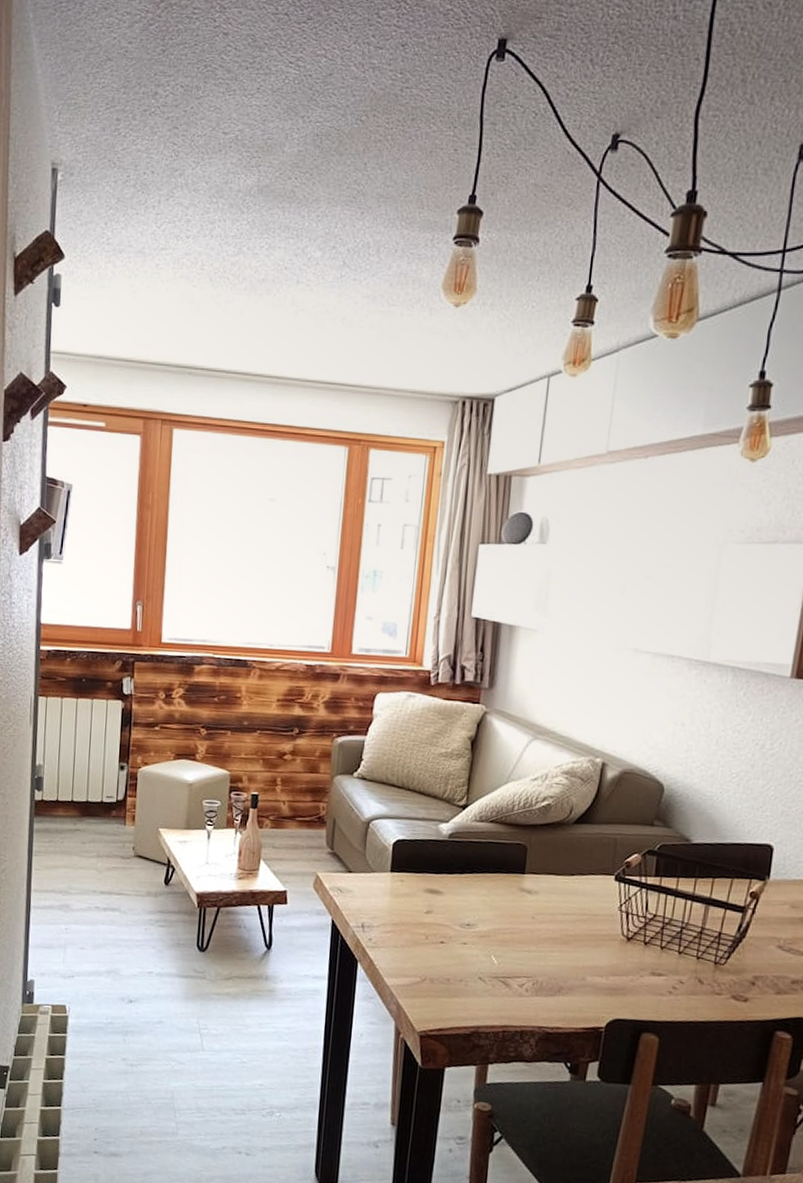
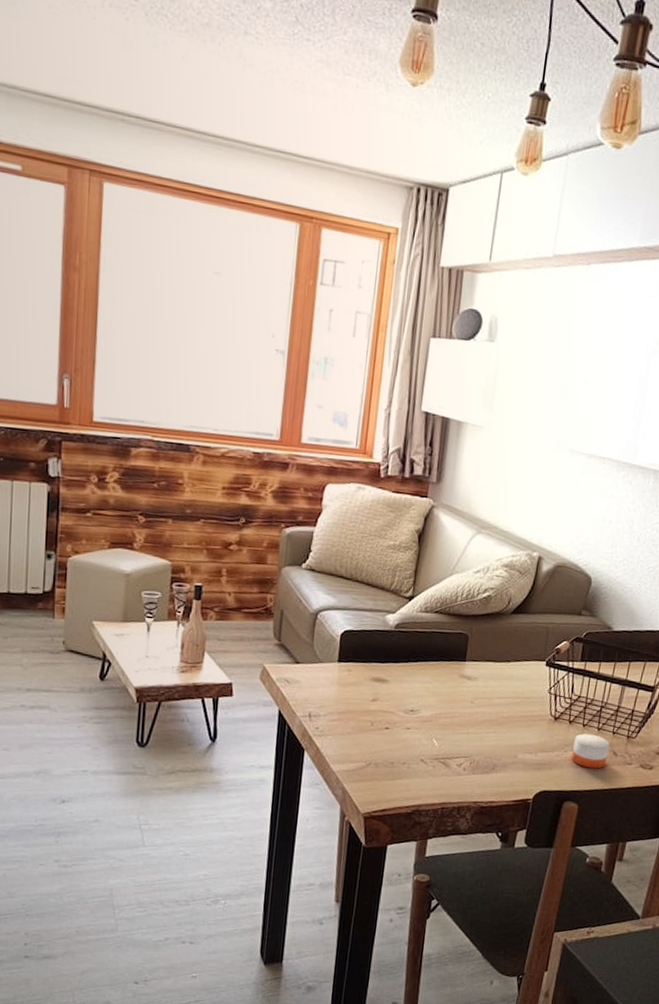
candle: none [649,957,694,998] -> present [572,733,610,769]

